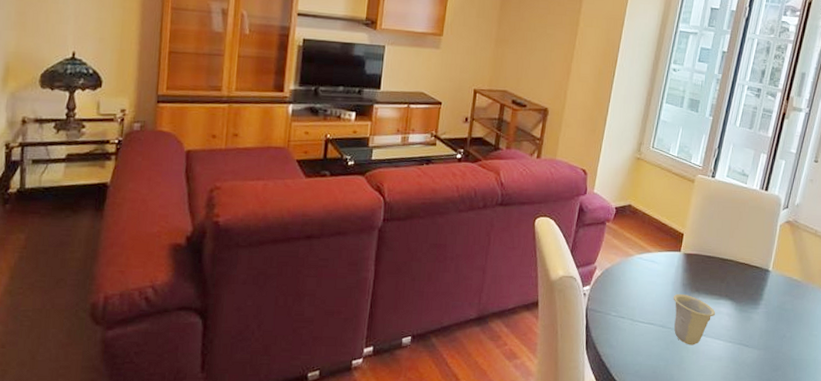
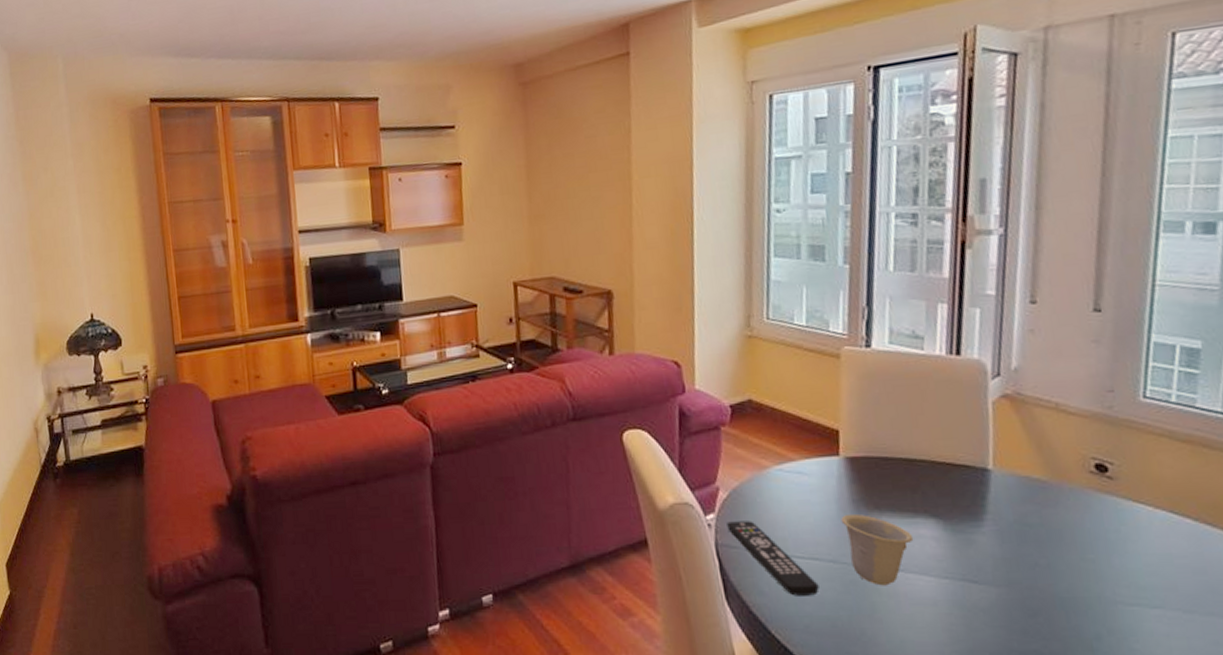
remote control: none [597,293,650,350] -> present [727,521,820,596]

